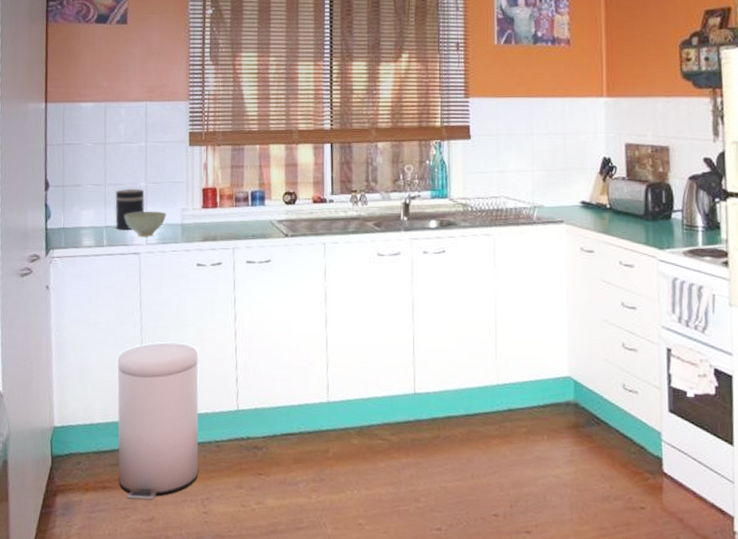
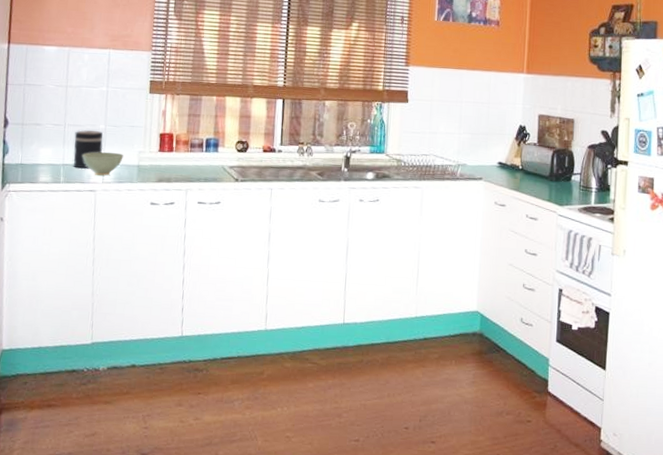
pedal bin: present [117,342,199,501] -> none [64,273,148,418]

